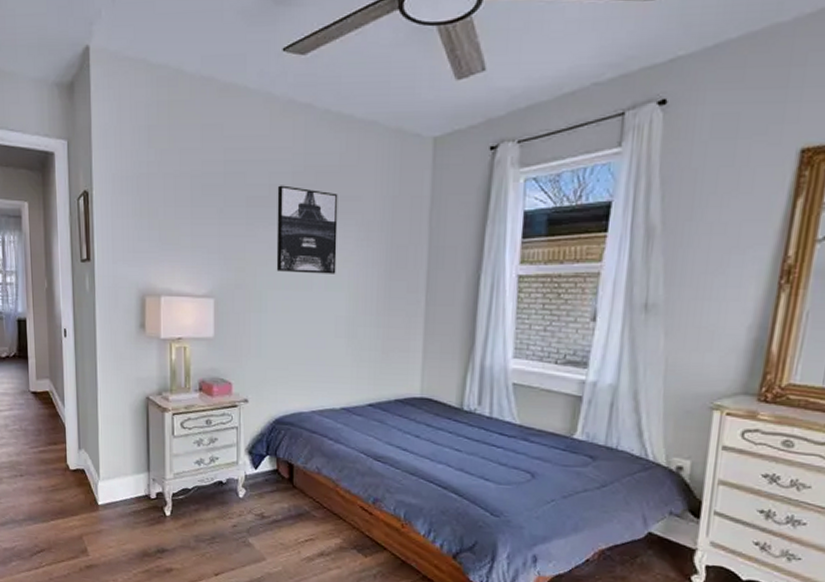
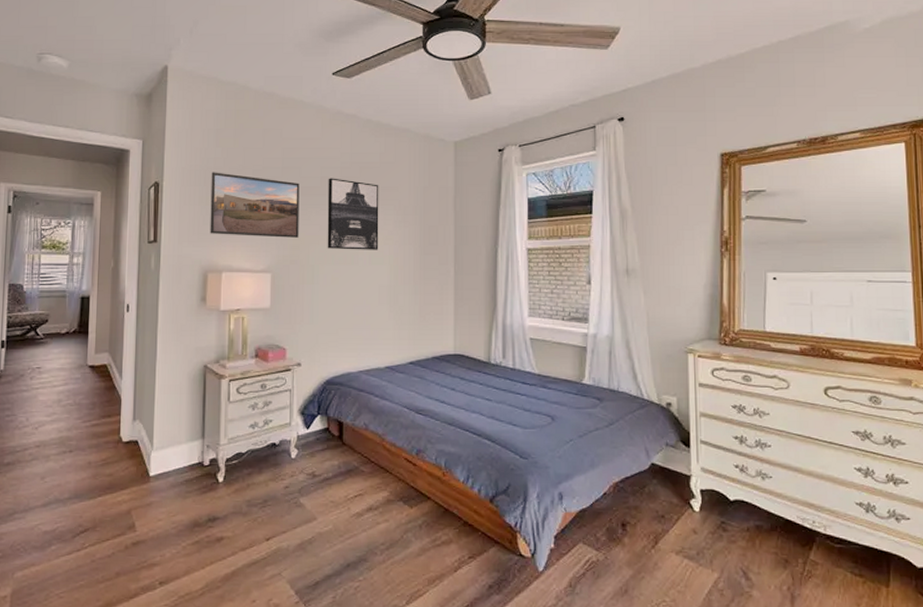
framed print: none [144,178,245,258] -> present [210,172,300,238]

